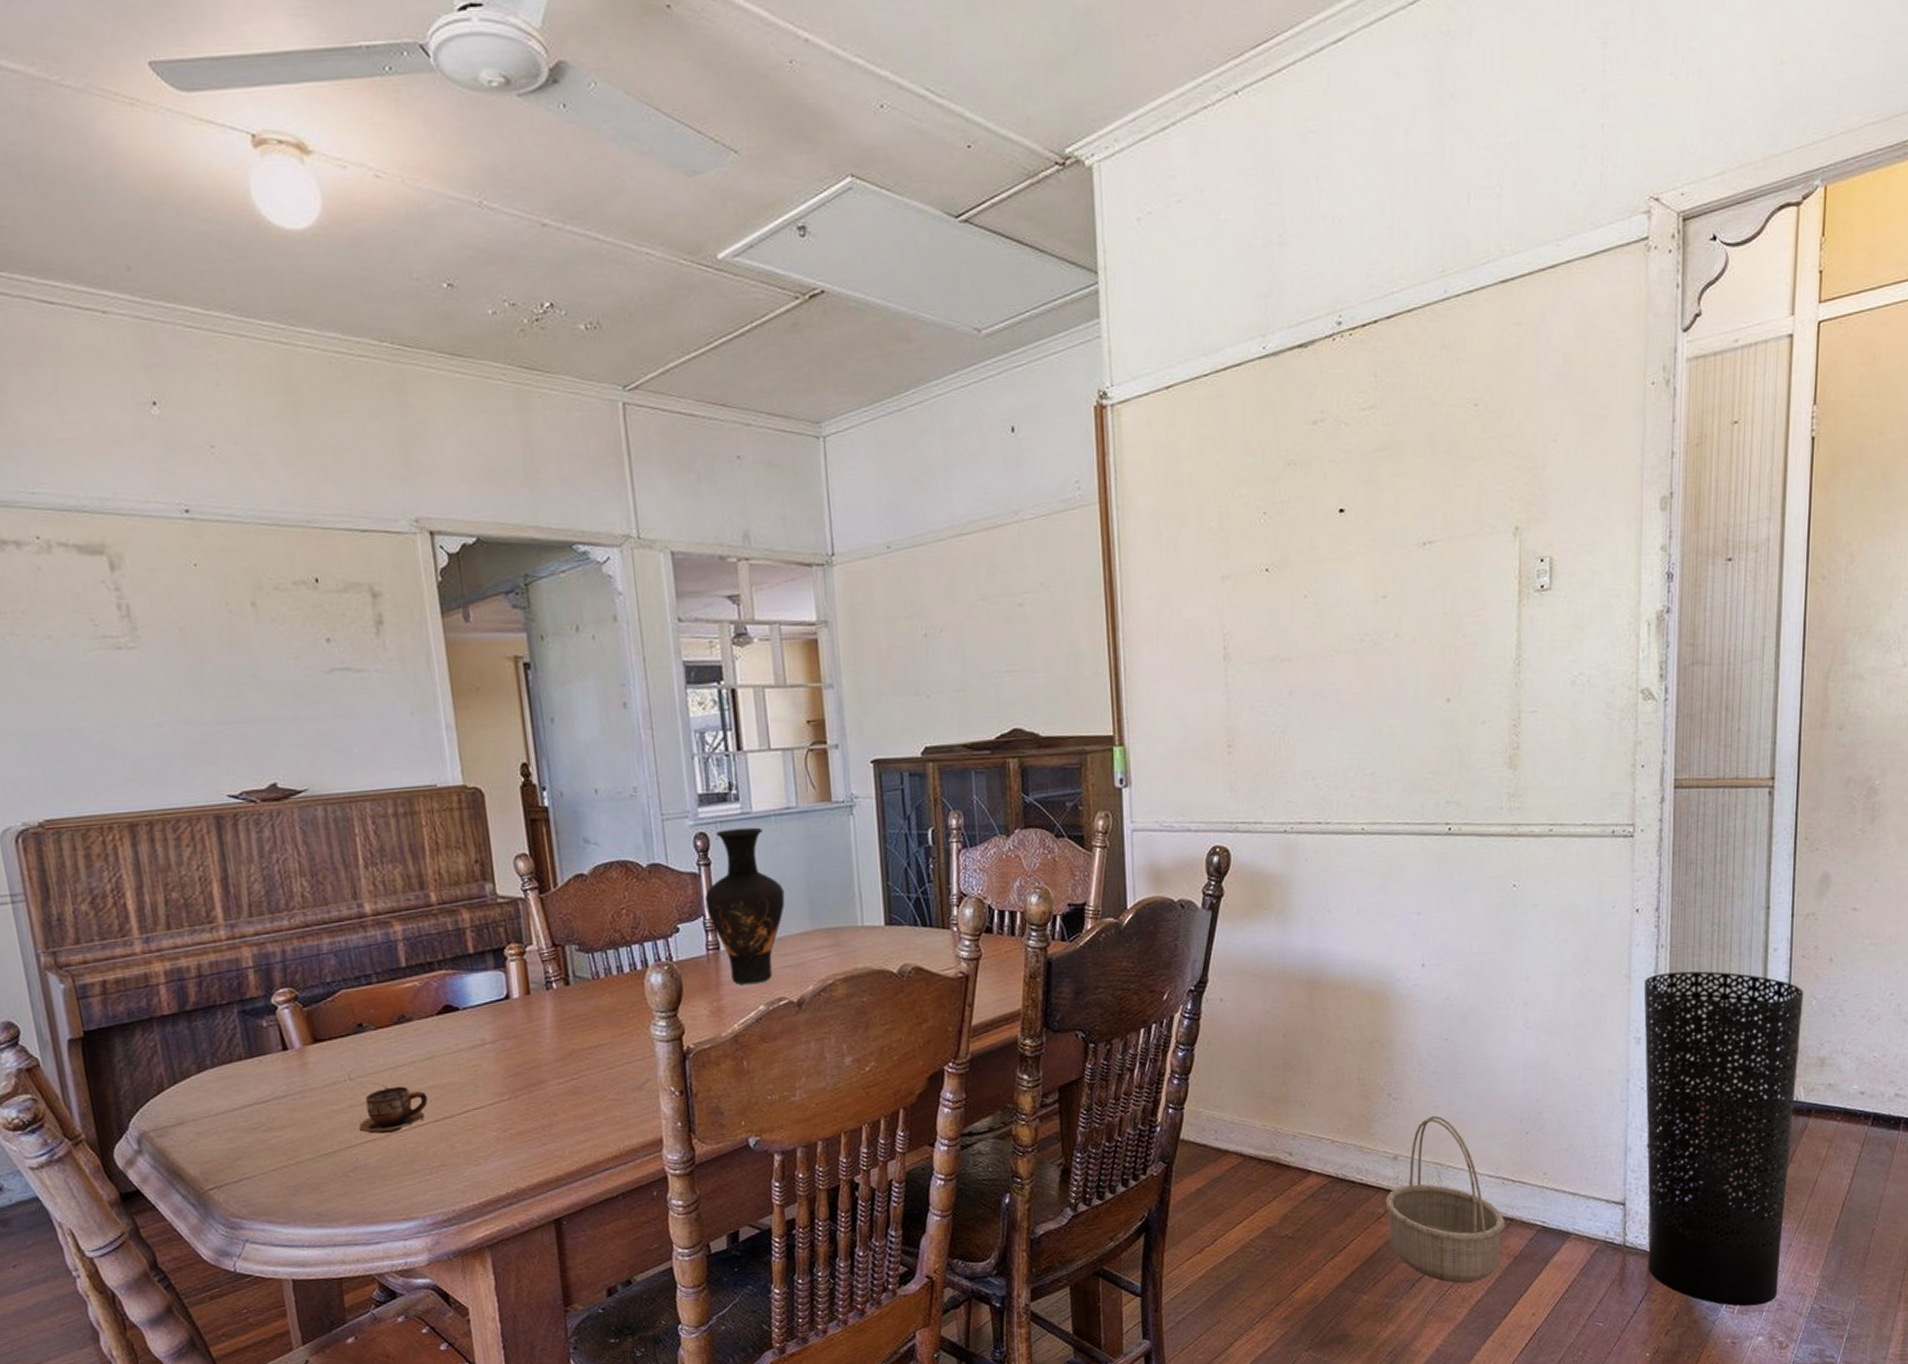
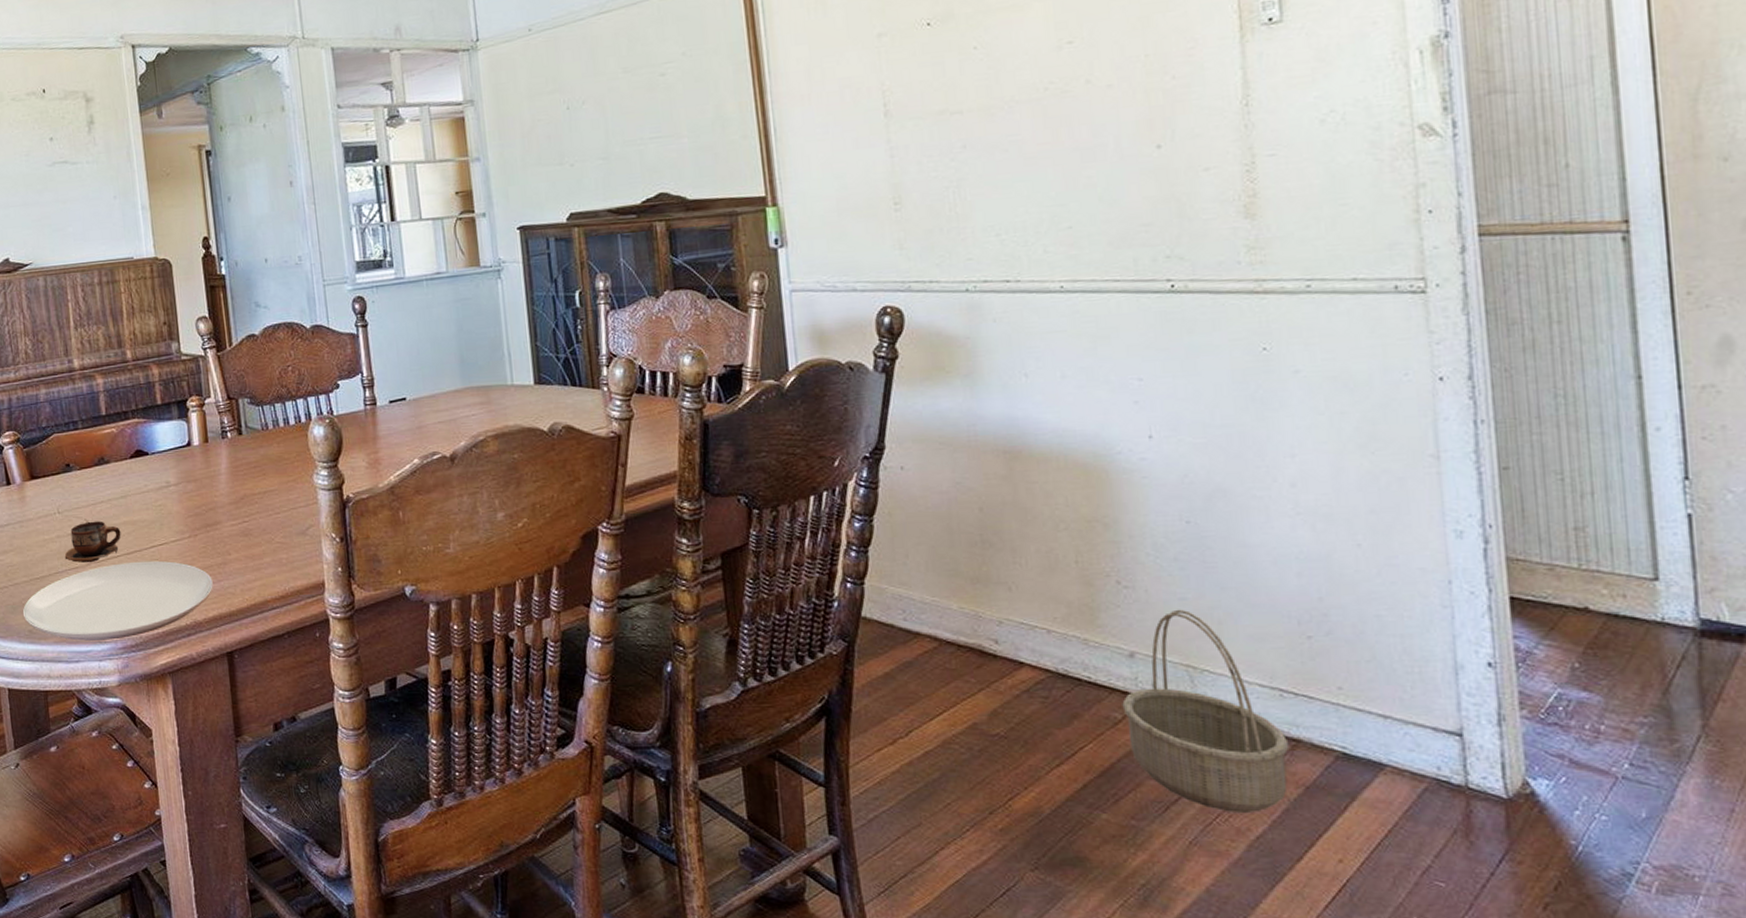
plate: none [307,1126,538,1221] -> present [22,560,213,642]
vase: present [705,827,785,986] -> none [363,291,437,440]
umbrella stand: present [1643,971,1804,1306] -> none [1460,452,1720,886]

